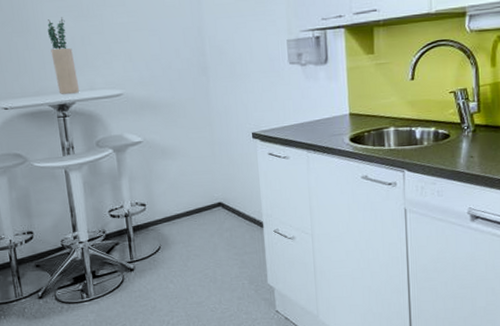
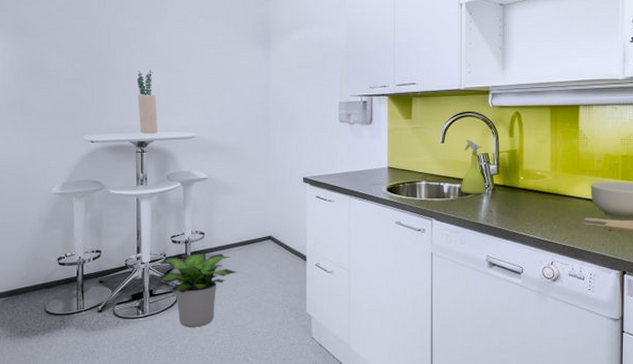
potted plant: none [97,226,188,309] -> present [157,253,238,327]
spray bottle: none [436,73,465,139] -> present [461,139,485,194]

